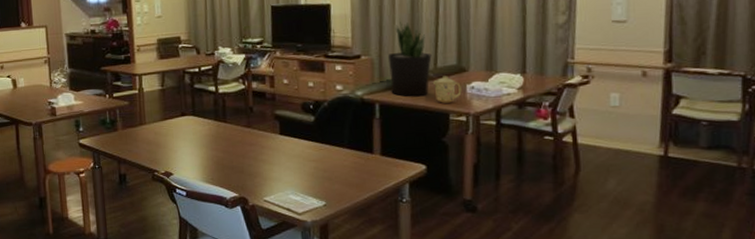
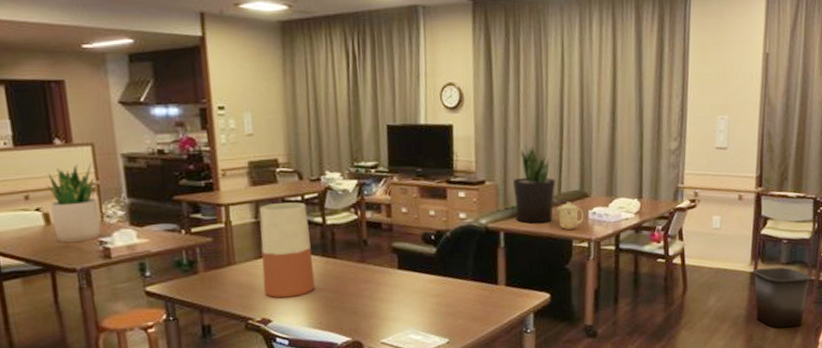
planter: none [15,41,50,103] -> present [47,163,101,244]
vase: none [165,73,209,155] -> present [259,202,316,299]
waste bin: none [662,151,742,221] -> present [753,267,811,329]

